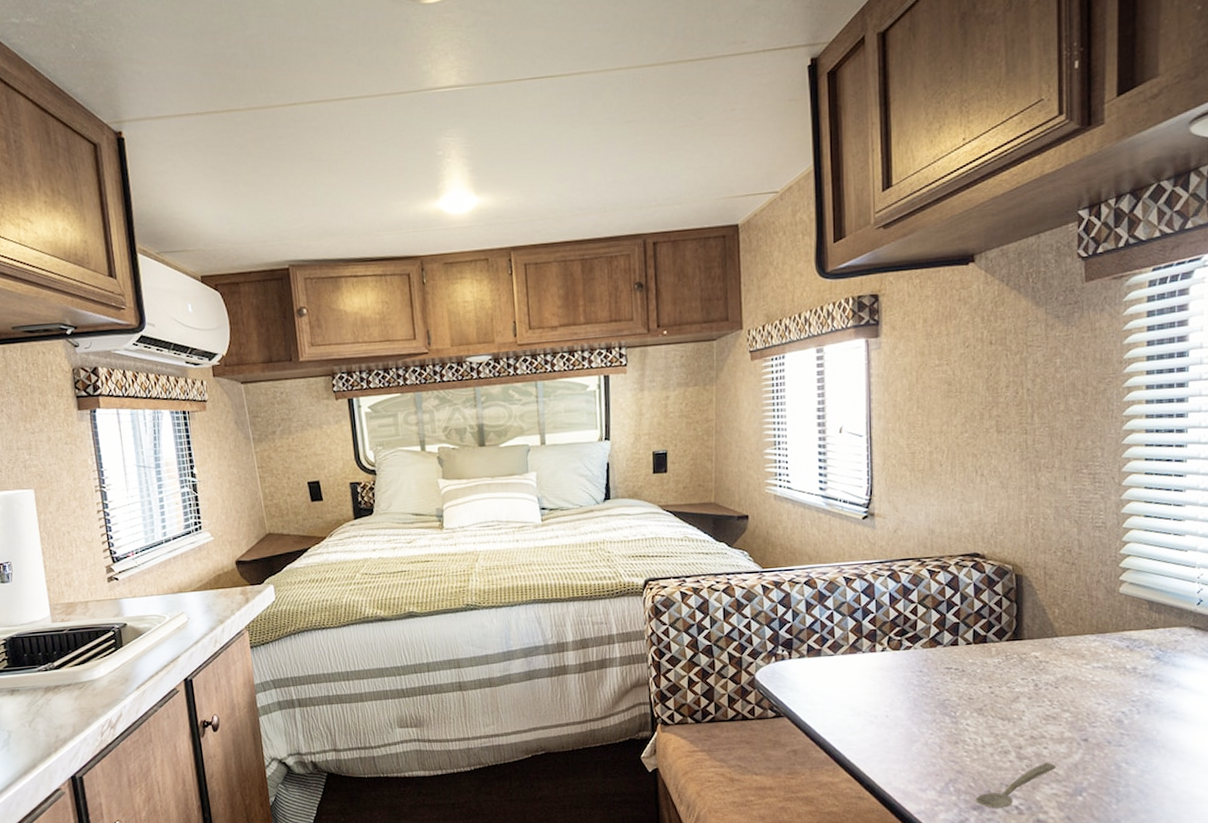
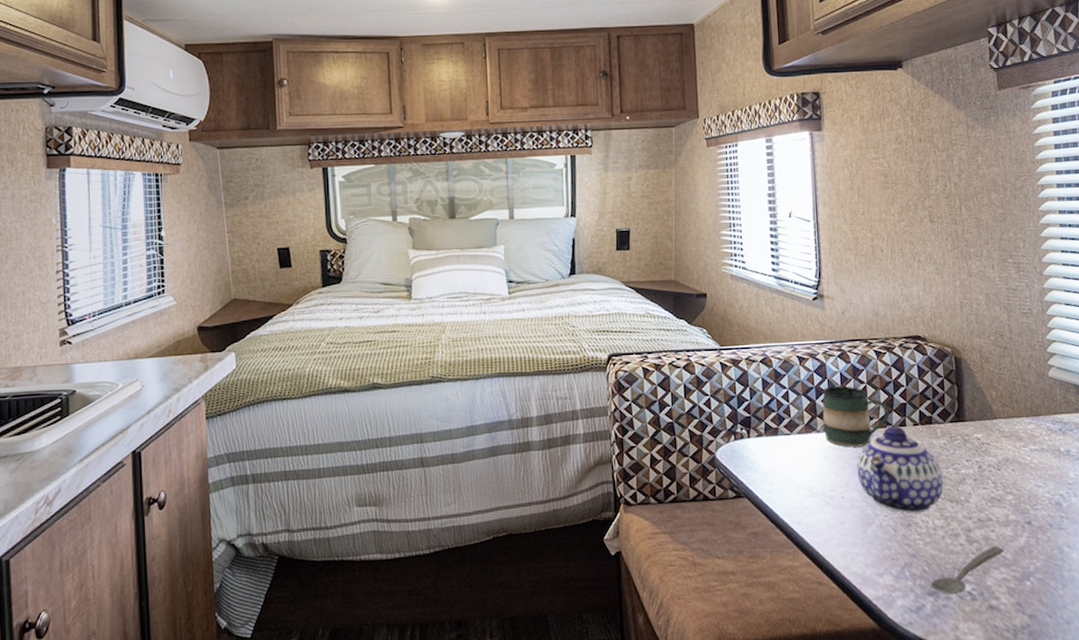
mug: none [869,606,941,667] -> present [822,386,889,447]
teapot: none [903,645,995,732] -> present [856,425,943,514]

